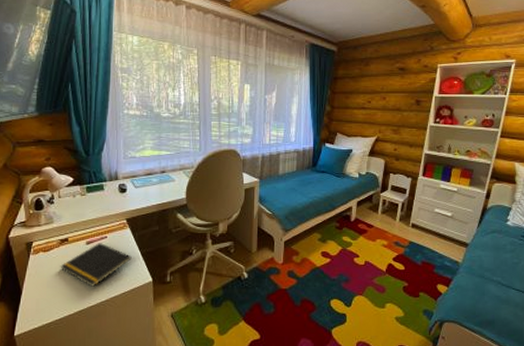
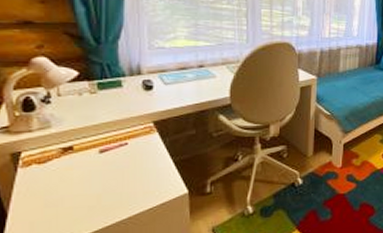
notepad: present [60,243,132,287] -> none [62,151,161,203]

